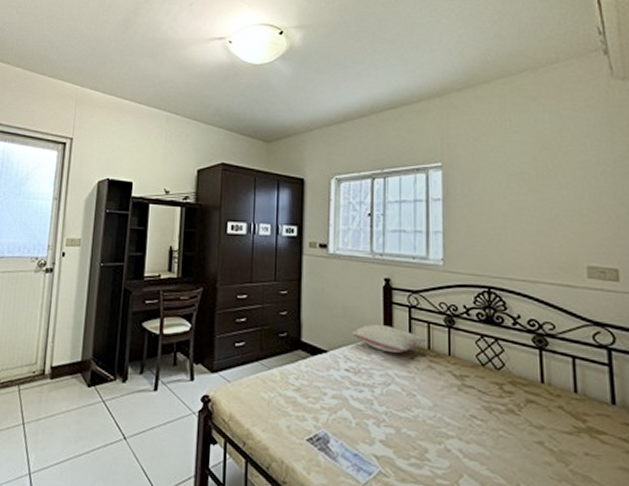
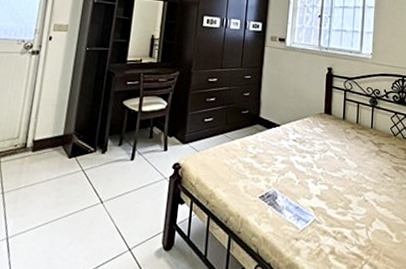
pillow: present [352,324,427,354] -> none [300,103,356,127]

